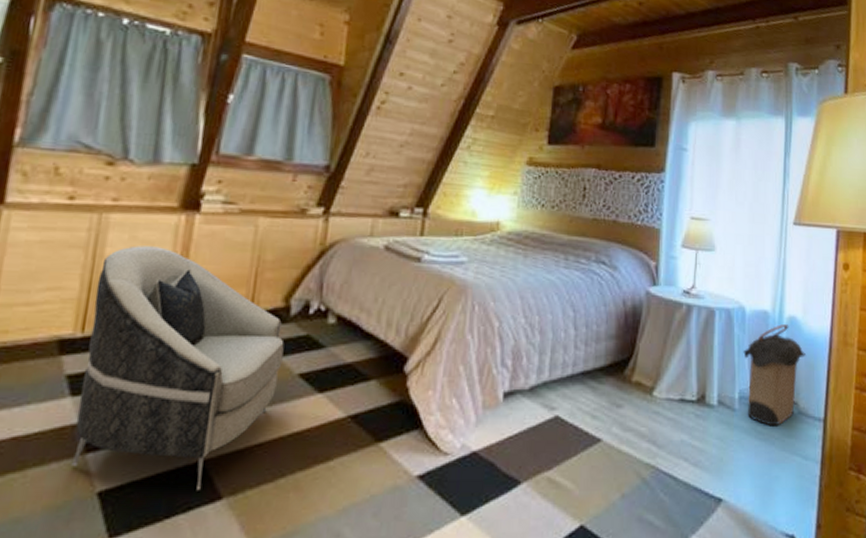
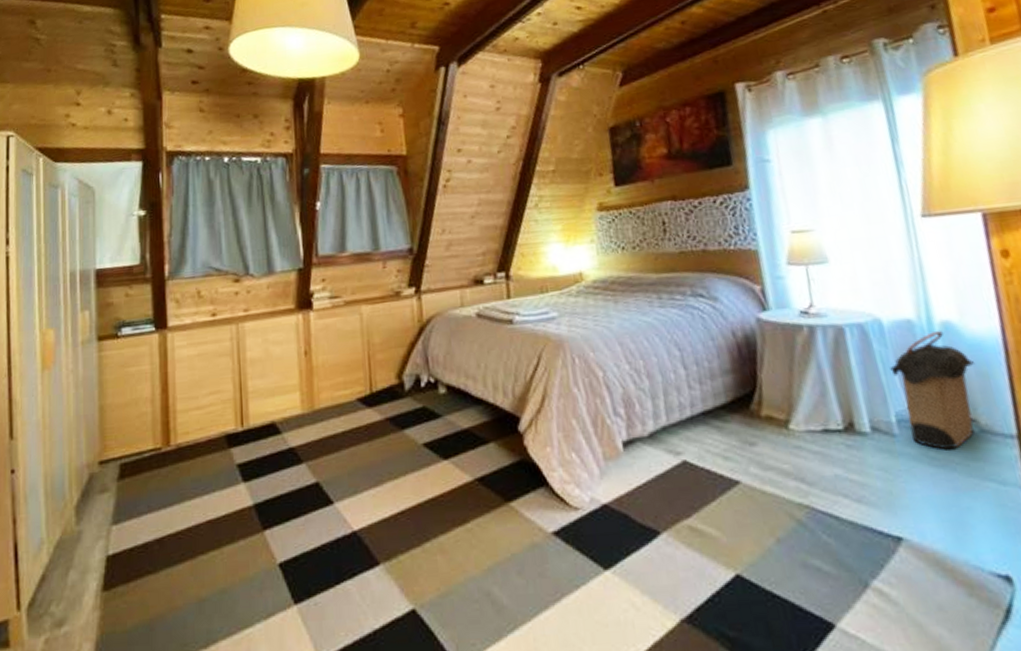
armchair: present [71,245,284,491] -> none [245,345,407,558]

